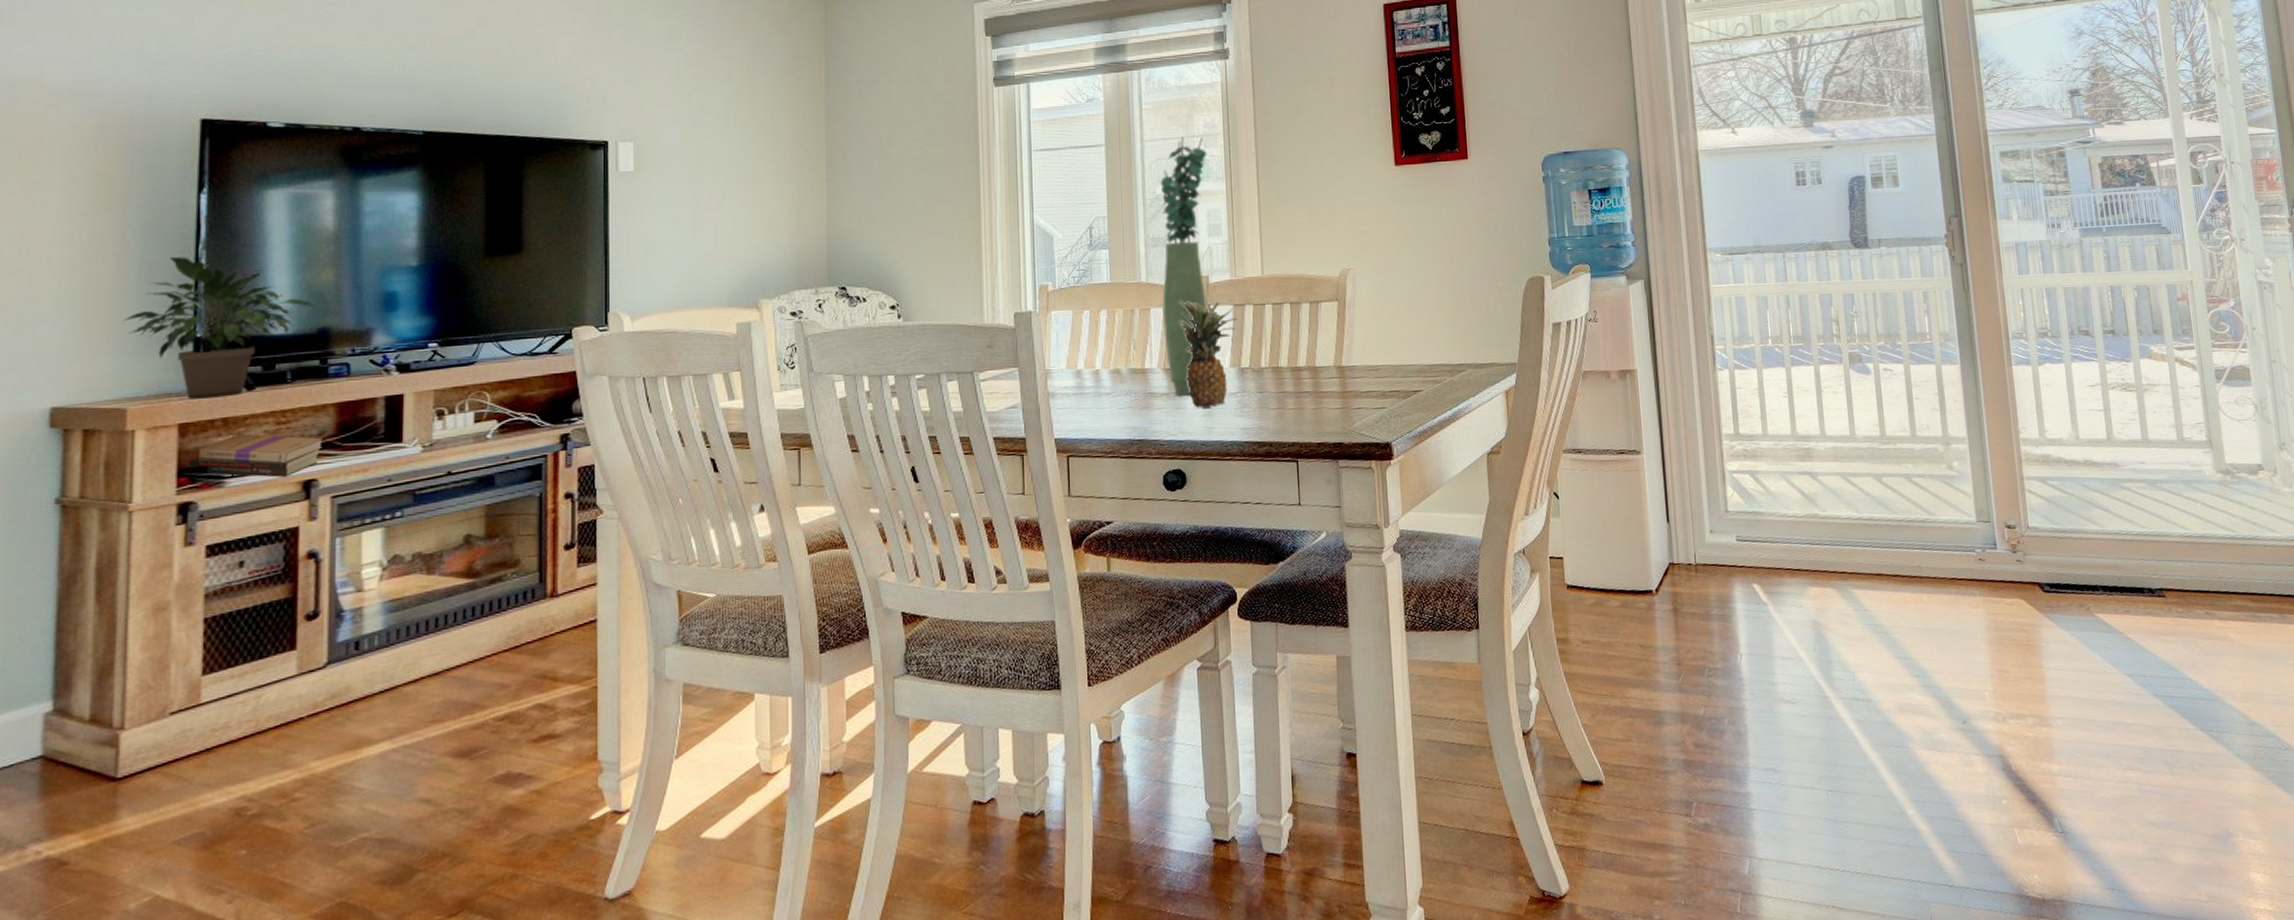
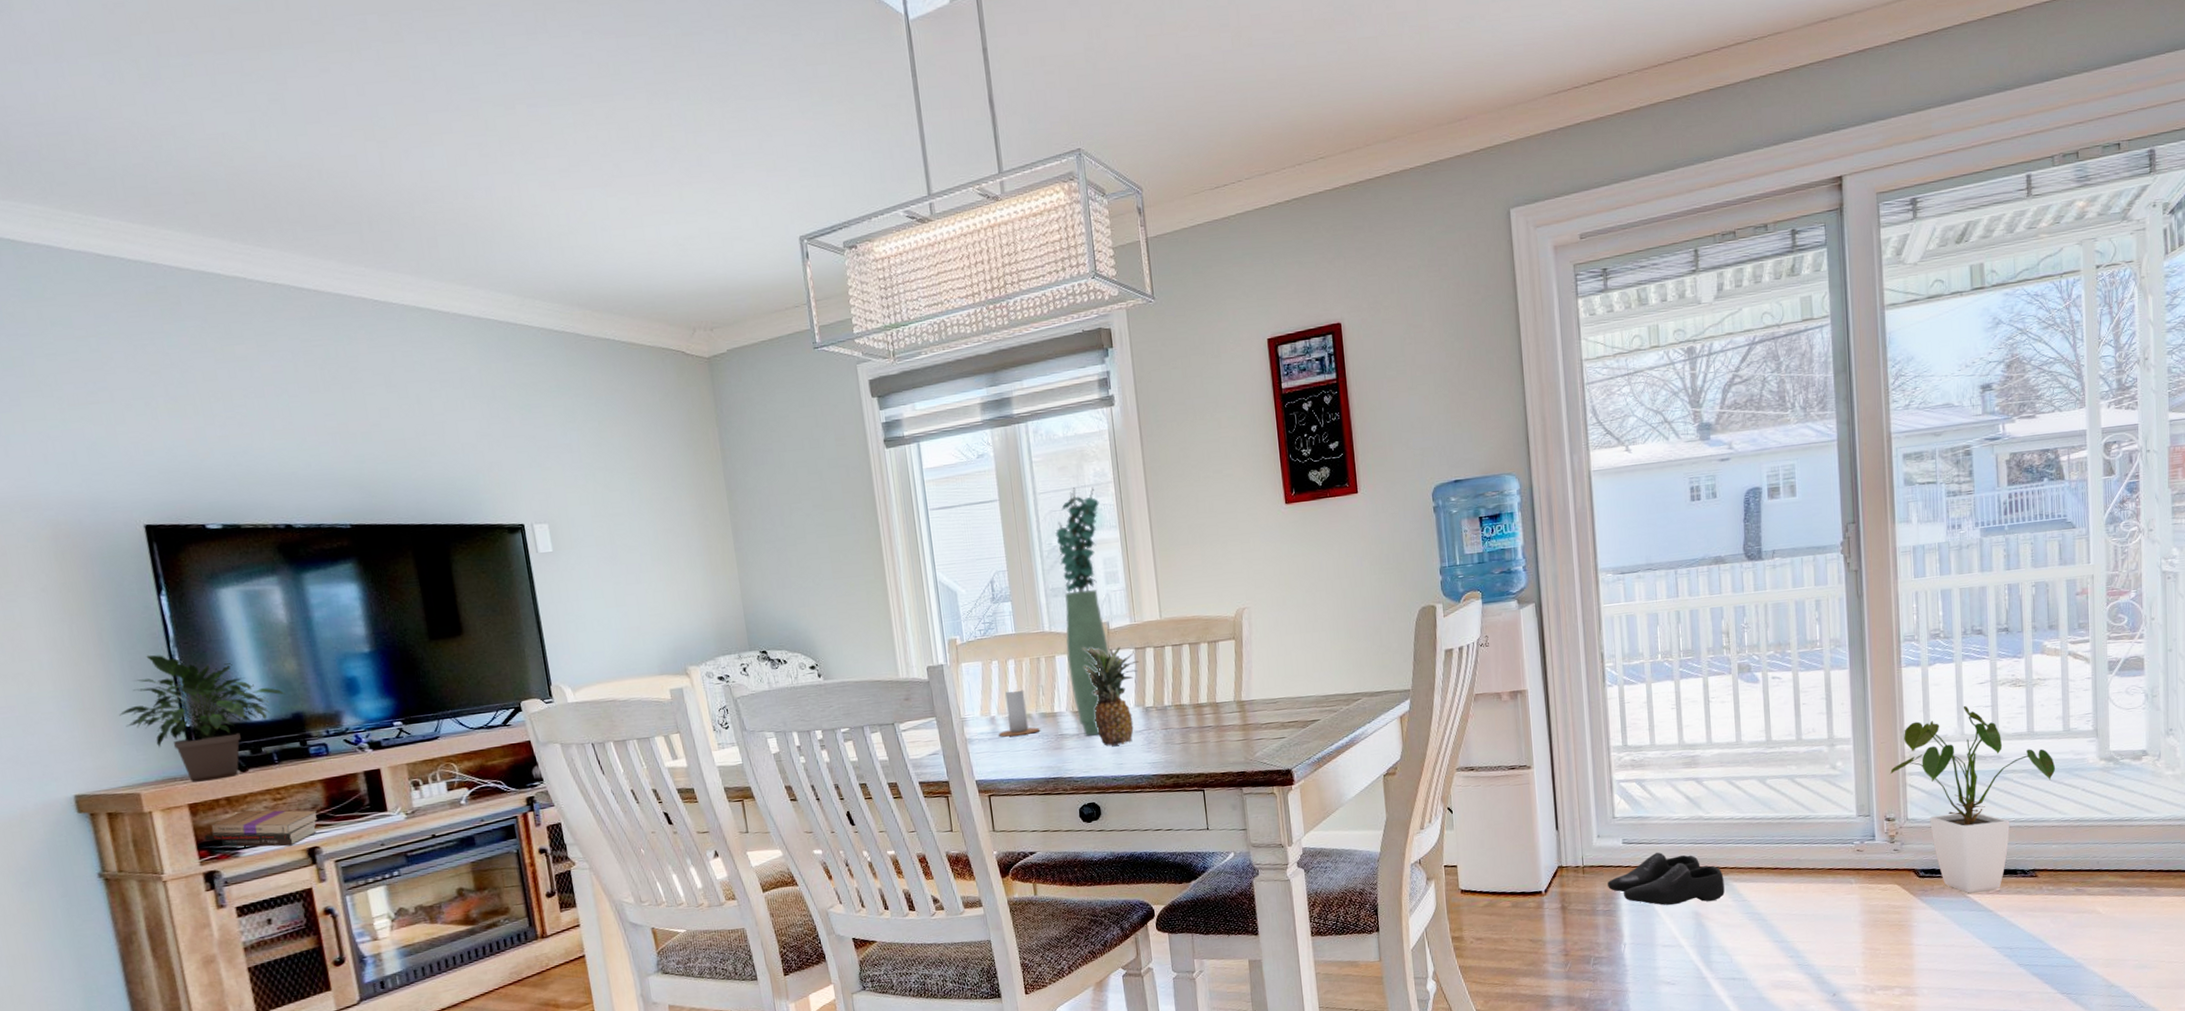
candle: none [1083,325,1129,393] -> present [998,674,1041,737]
shoe: none [1721,551,1844,612] -> present [1608,852,1725,906]
house plant: none [2007,408,2174,612] -> present [1889,705,2056,894]

